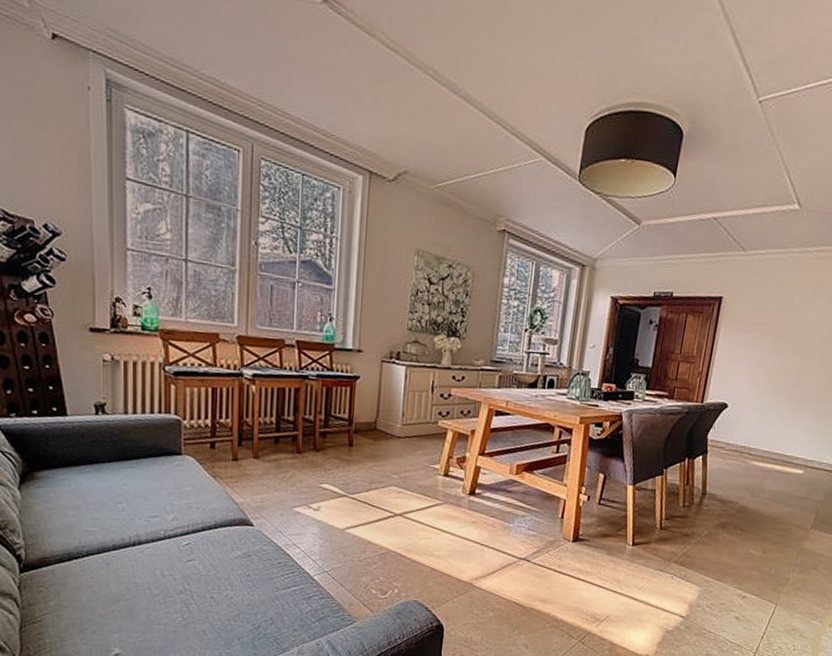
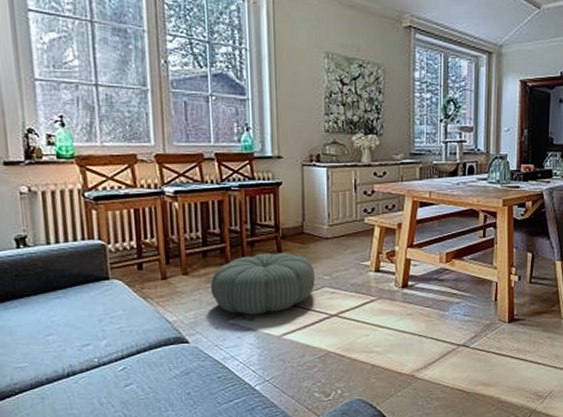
pouf: none [279,445,384,506] -> present [210,253,315,315]

